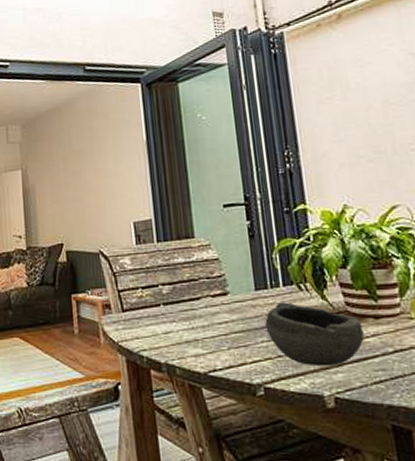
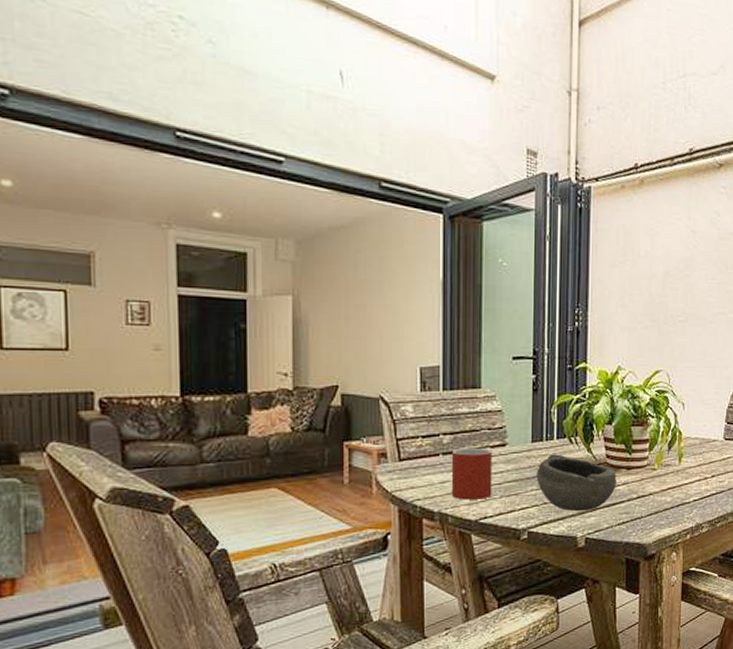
mug: none [172,297,219,351] -> present [451,447,493,500]

